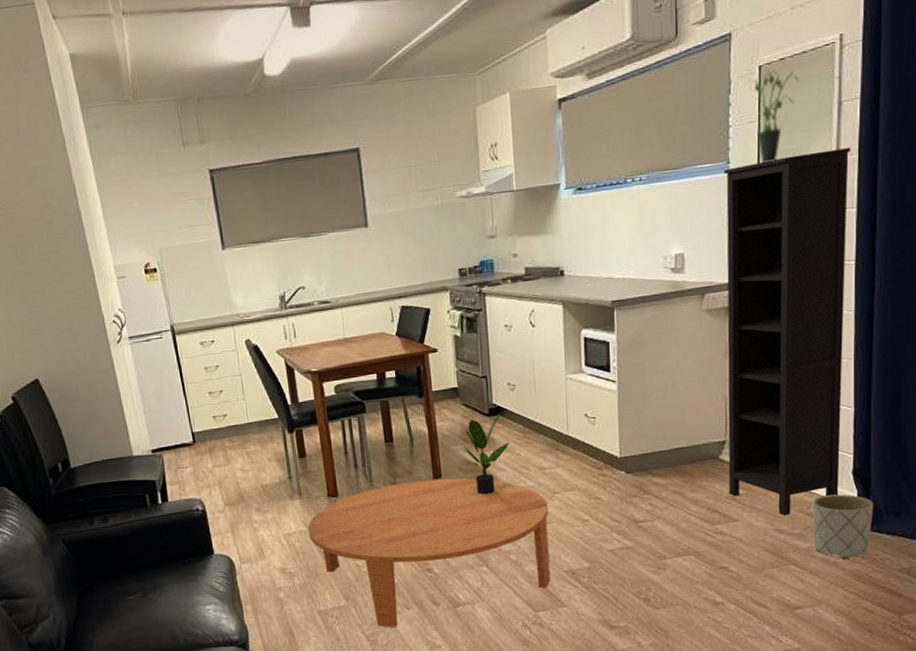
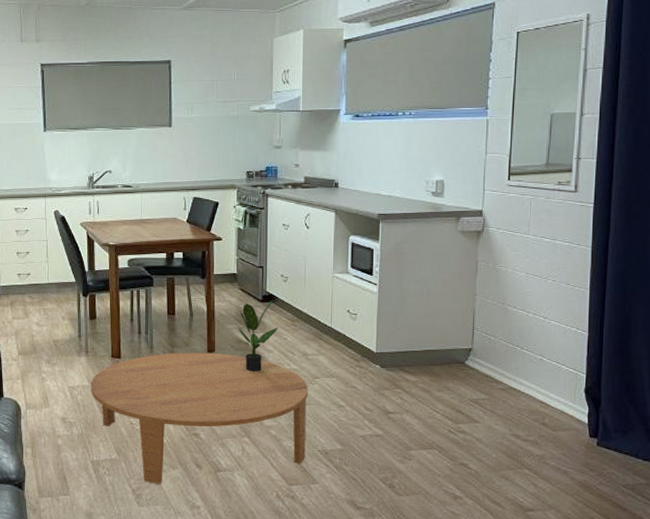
bookcase: present [724,148,851,515] -> none [472,108,594,423]
potted plant: present [754,69,801,164] -> none [512,36,552,113]
planter: present [813,494,874,559] -> none [547,409,603,469]

